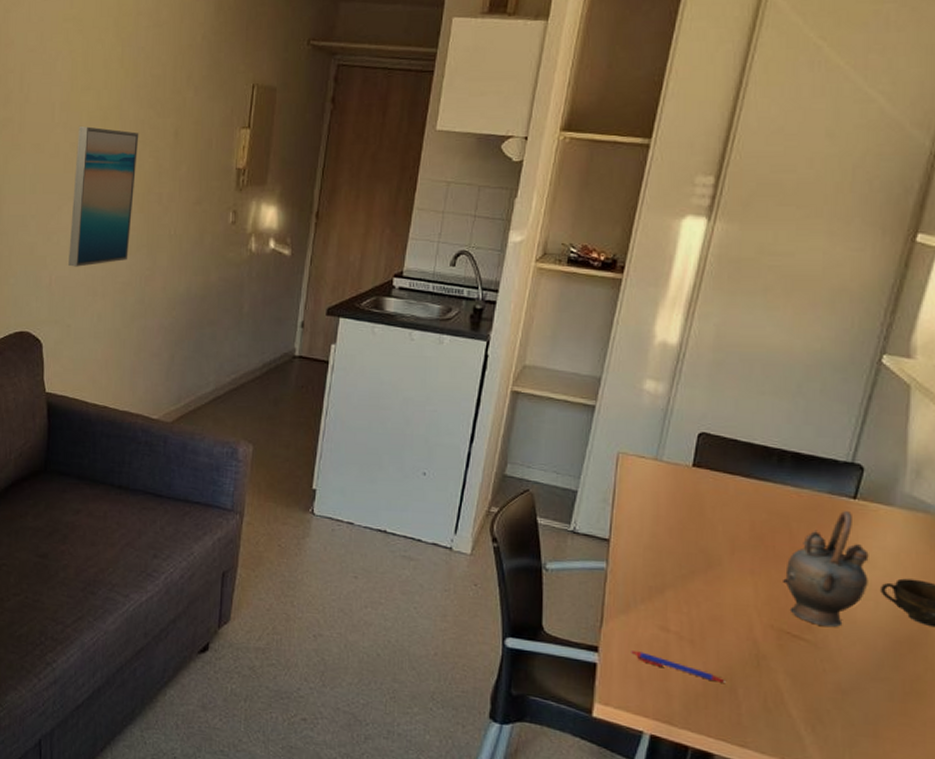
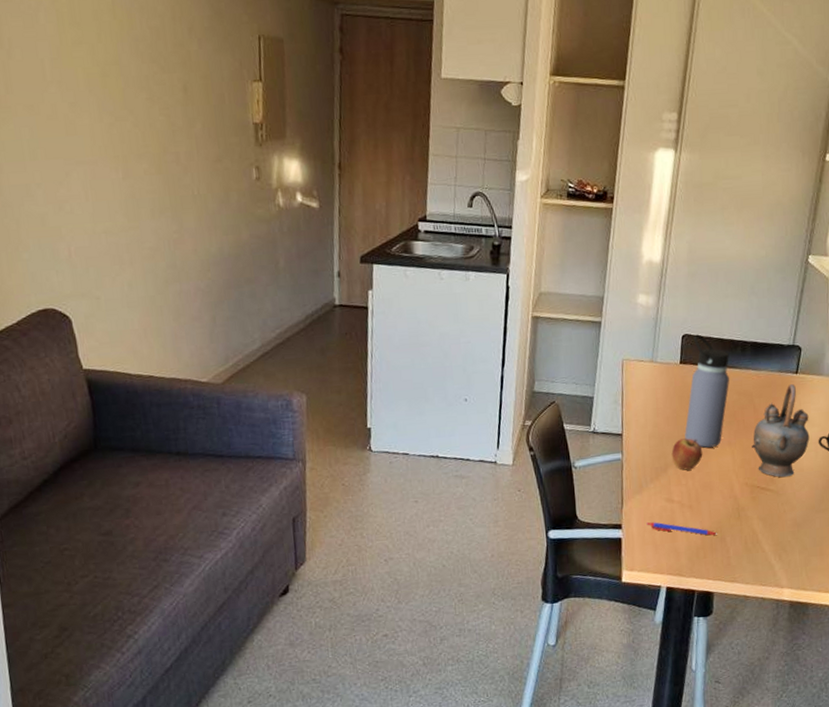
wall art: present [68,125,139,267] -> none [75,83,152,236]
fruit: none [671,556,714,596] -> present [671,438,703,470]
water bottle: none [692,434,760,573] -> present [685,334,729,448]

